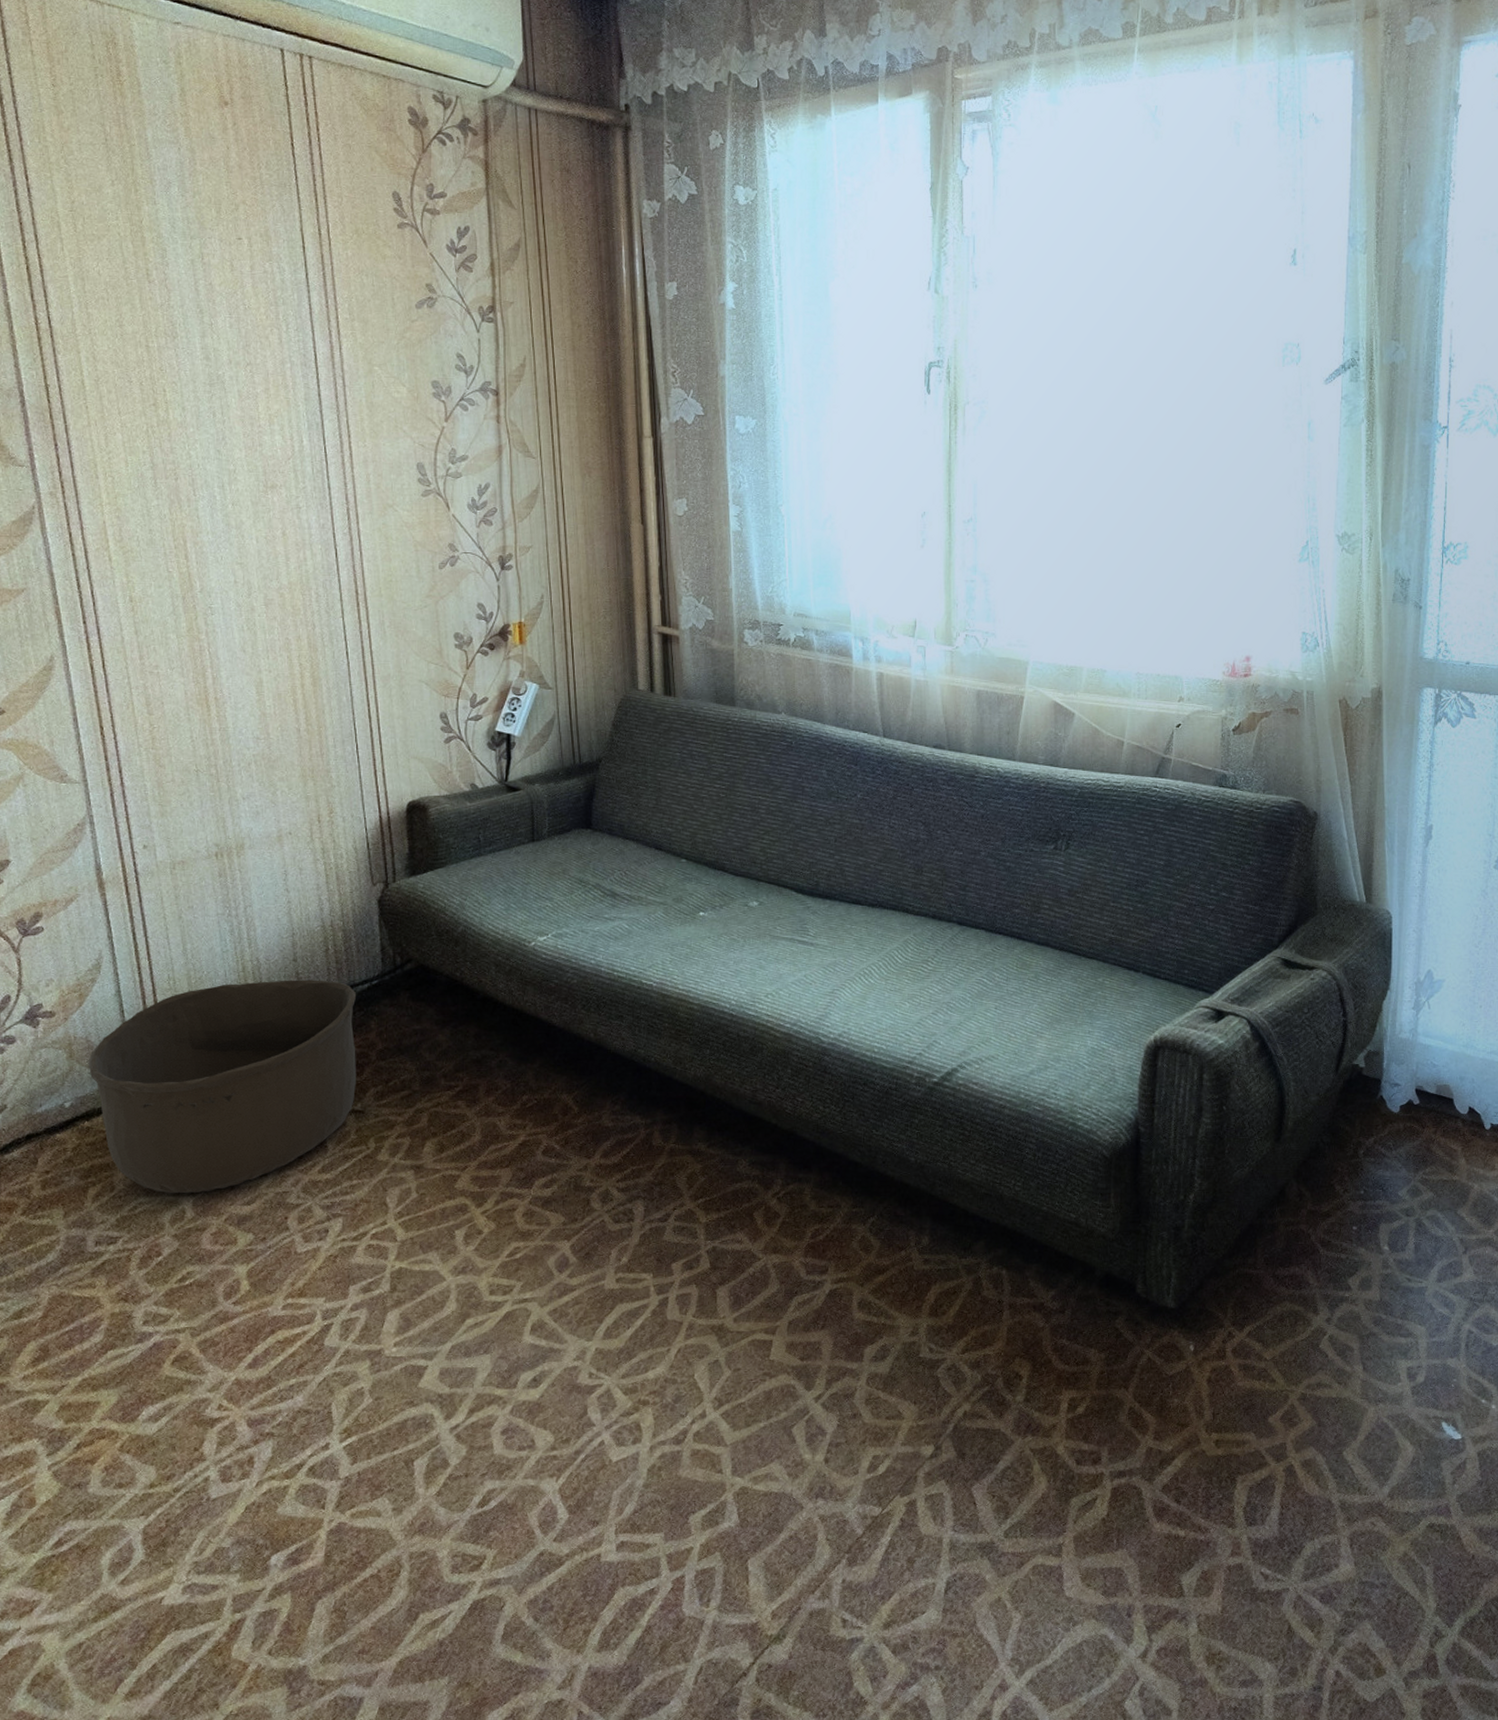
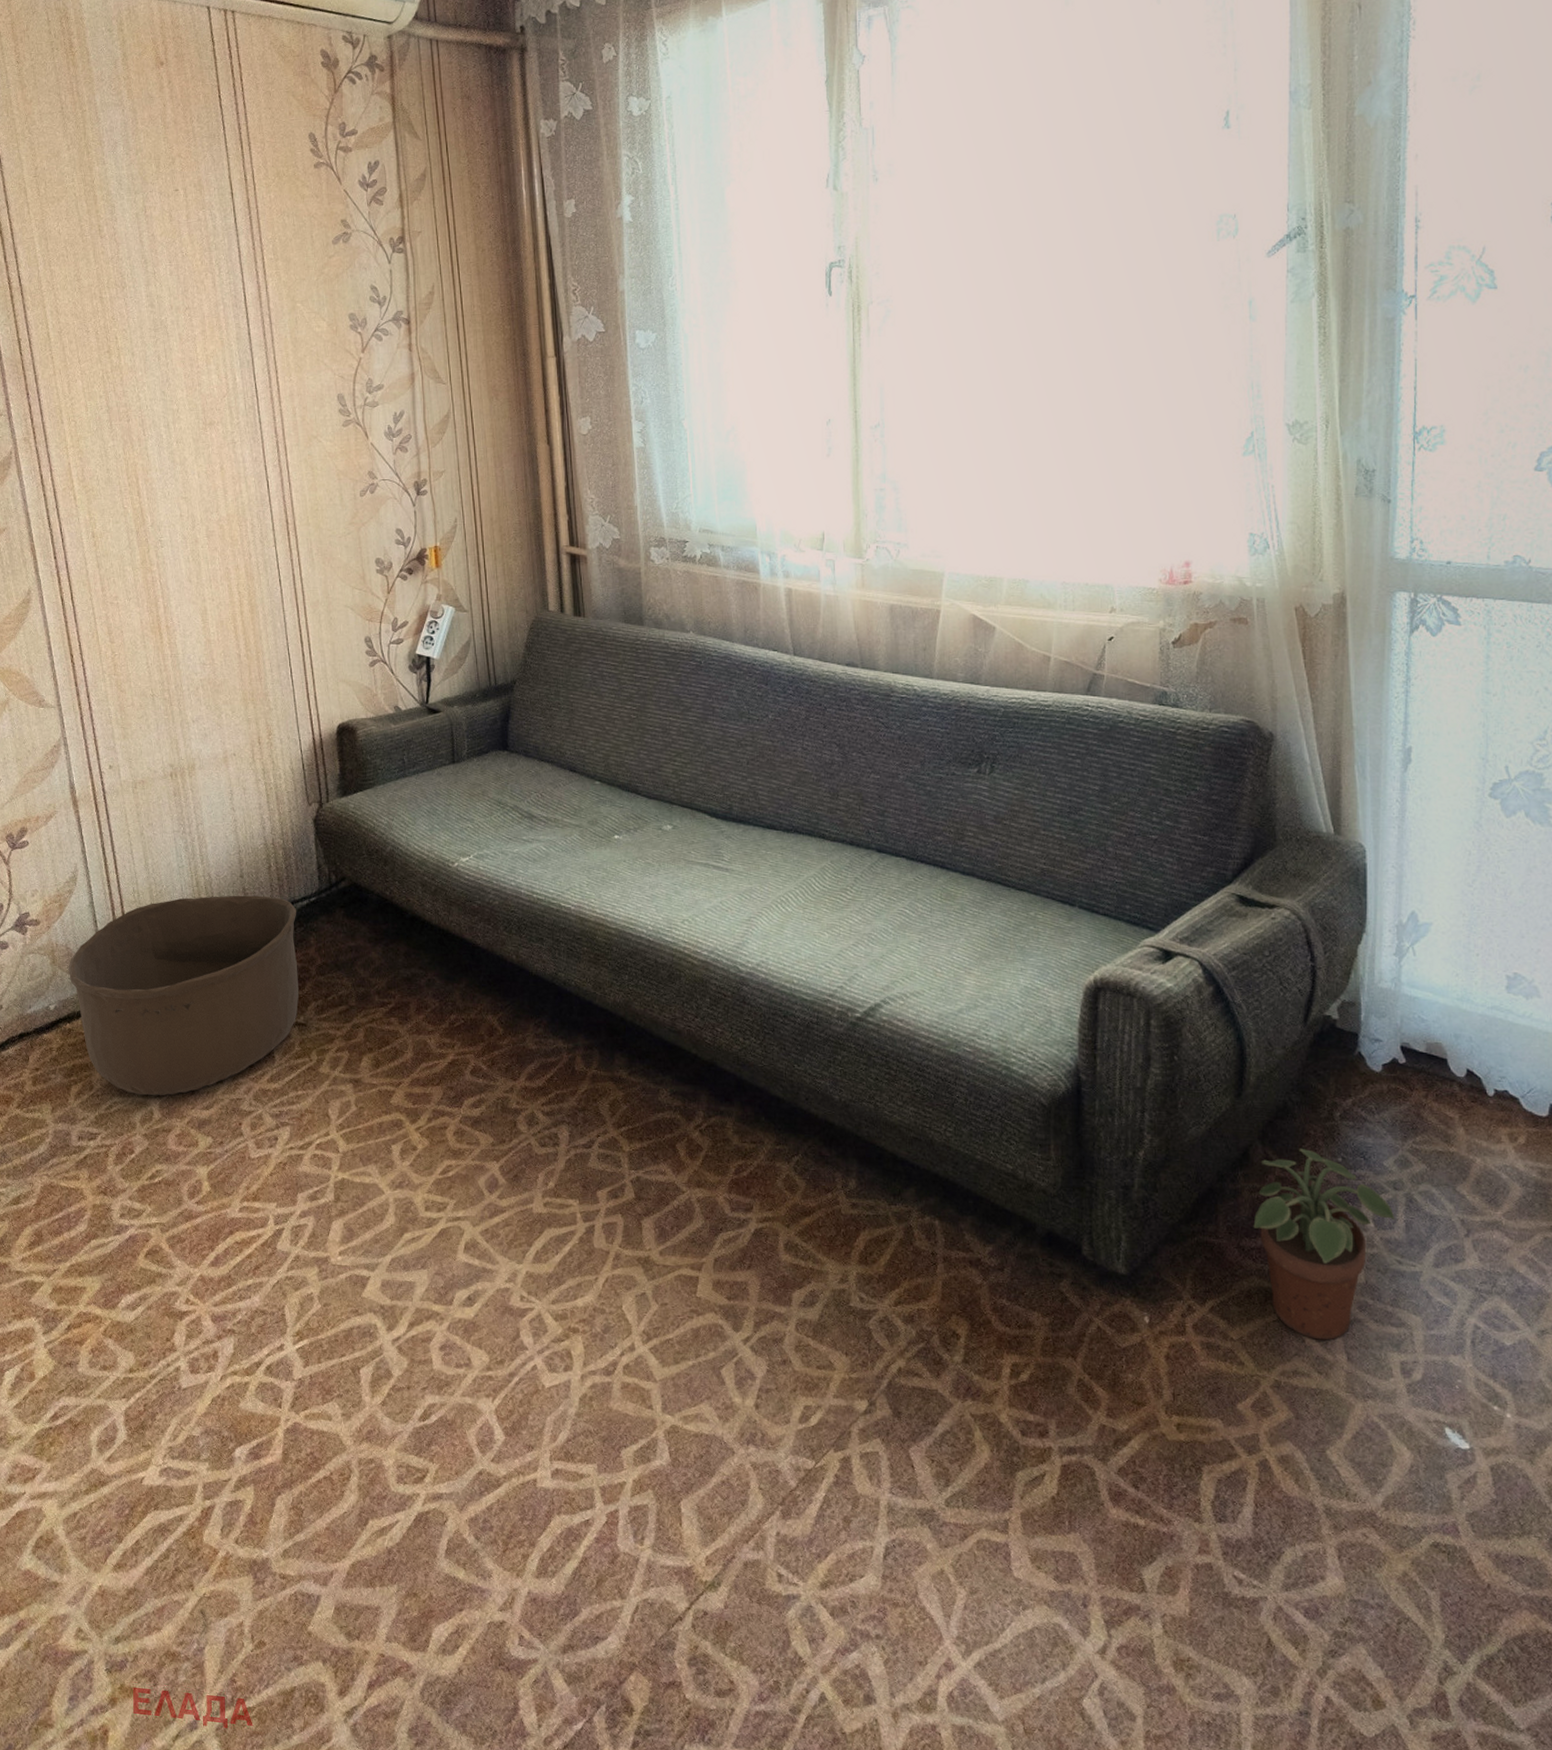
potted plant: none [1287,1184,1407,1354] -> present [1253,1149,1395,1340]

